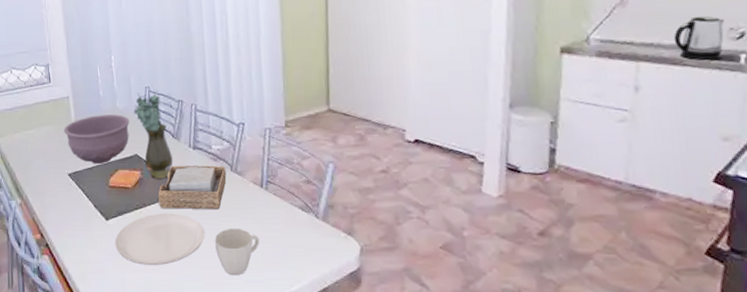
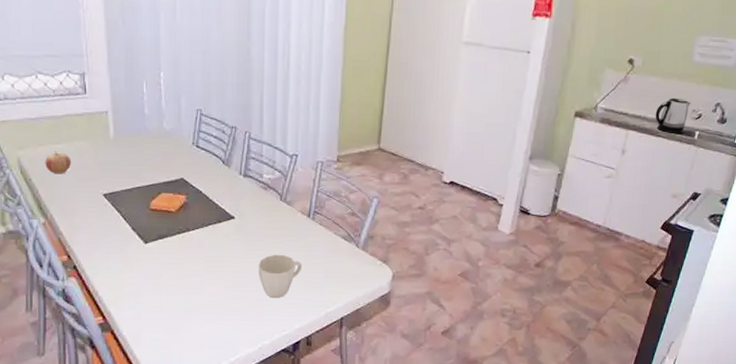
fruit: none [20,136,41,158] -> present [45,151,72,174]
bowl: present [64,114,130,165] -> none [100,134,177,187]
plate: present [115,213,205,265] -> none [153,238,249,288]
vase: present [134,92,174,179] -> none [182,114,222,205]
napkin holder: present [158,165,227,210] -> none [204,192,276,237]

